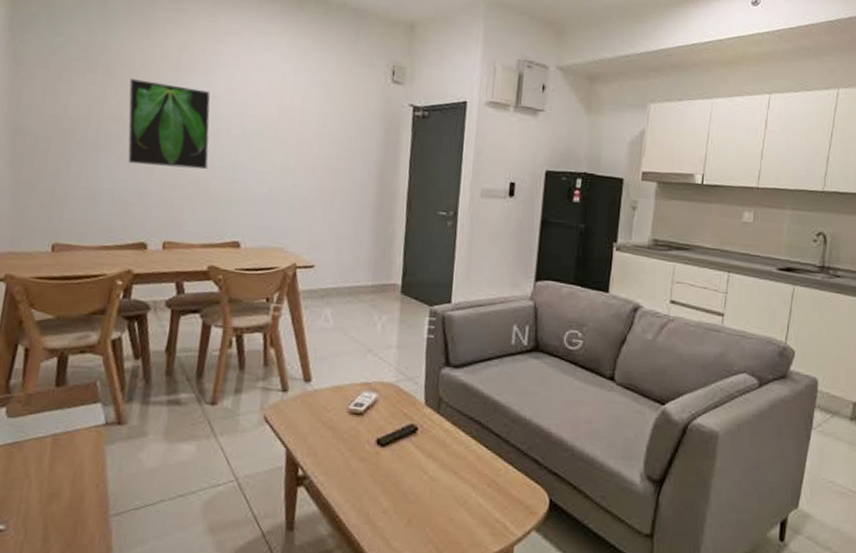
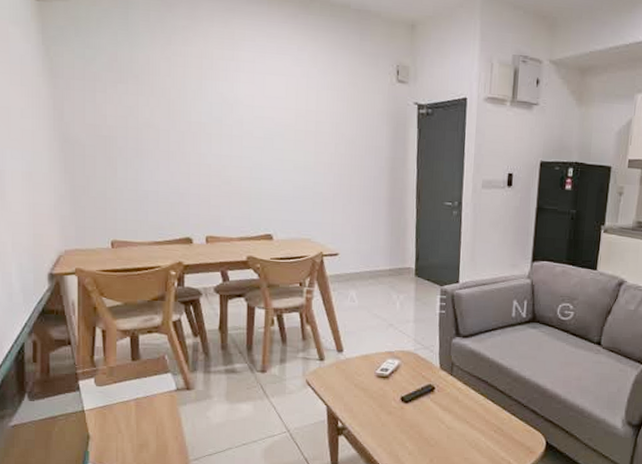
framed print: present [128,79,210,170] -> none [159,87,237,171]

